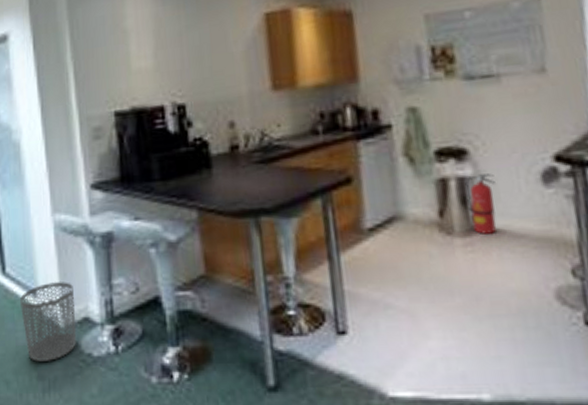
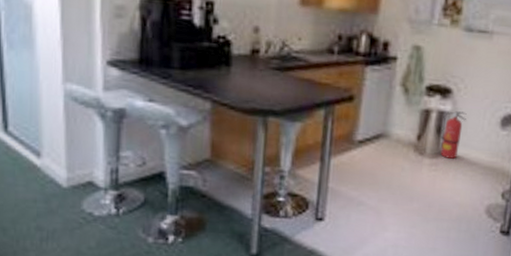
waste bin: present [20,281,77,362] -> none [22,145,80,215]

